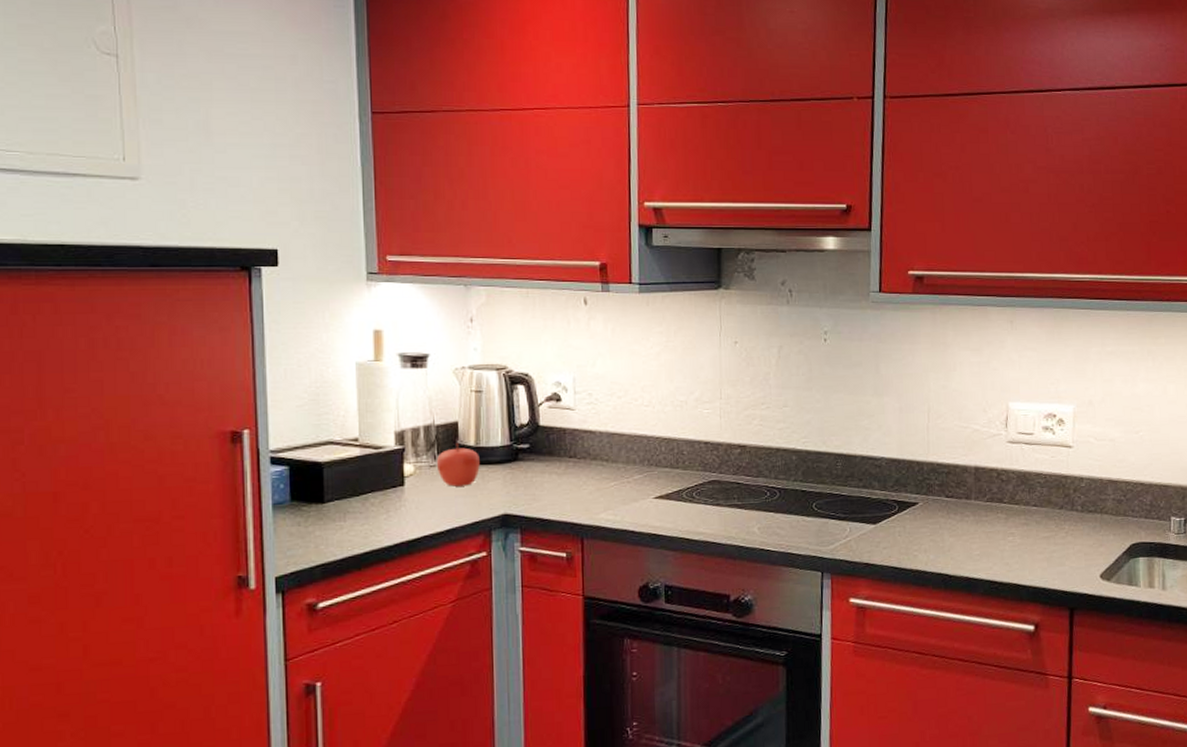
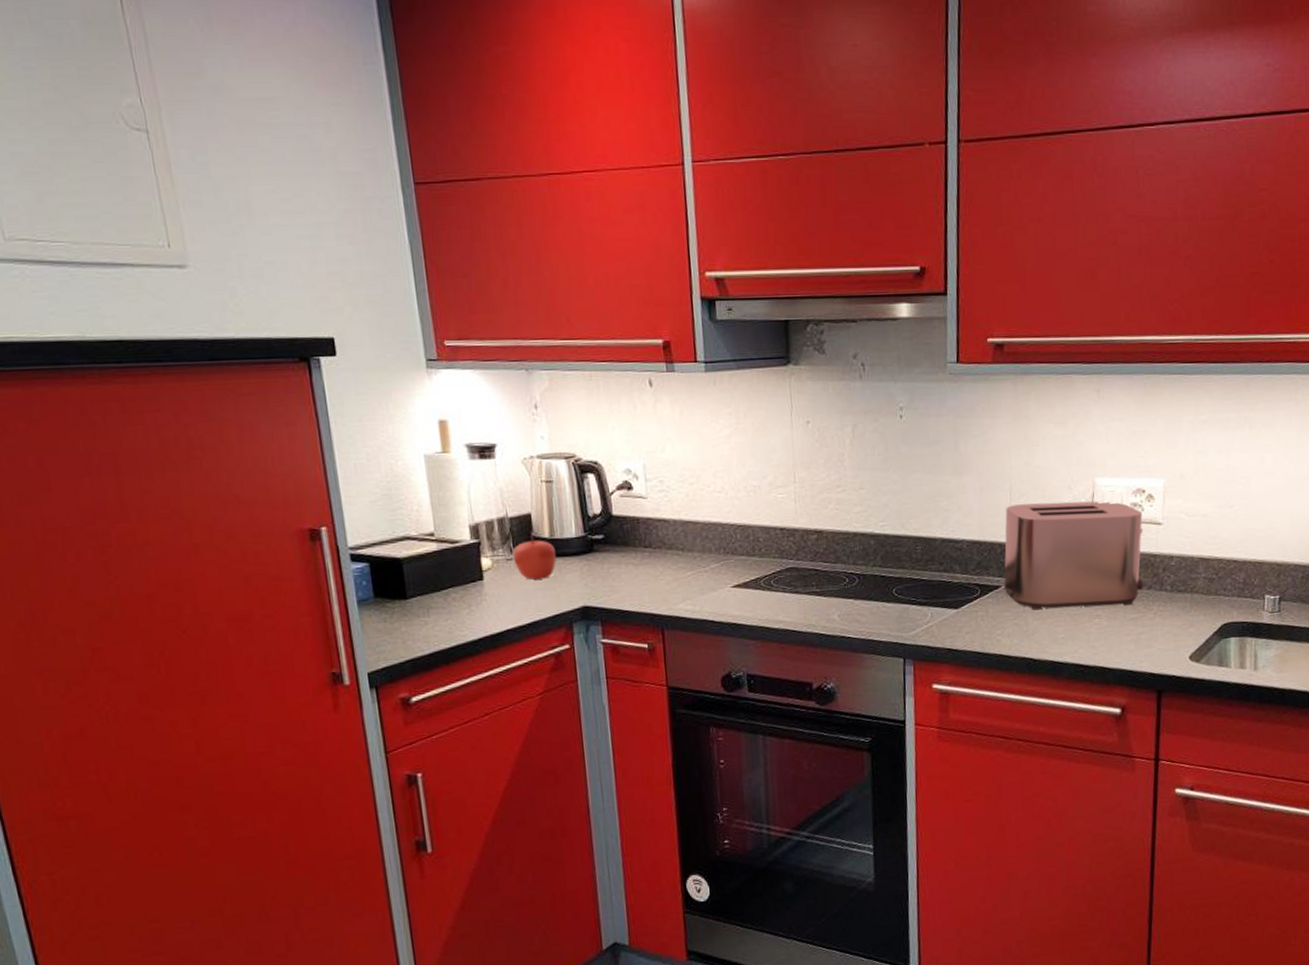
toaster: none [921,424,1056,526] -> present [1004,501,1144,609]

